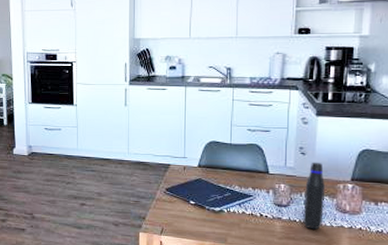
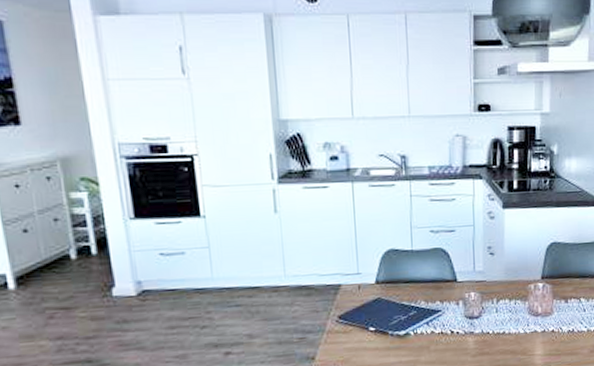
water bottle: present [303,162,325,230] -> none [496,262,517,340]

